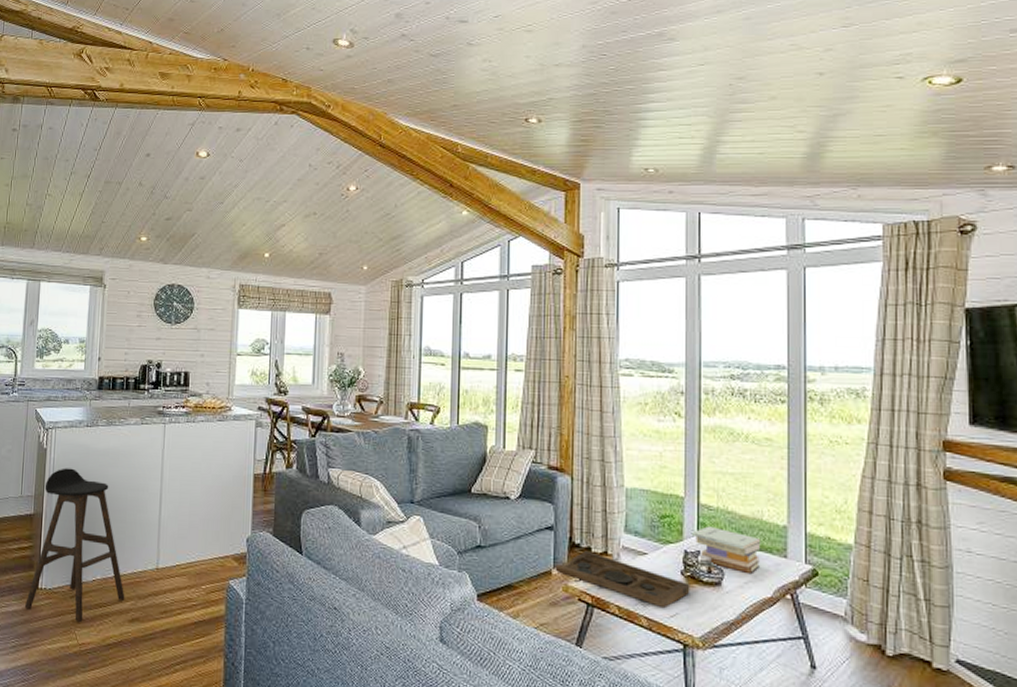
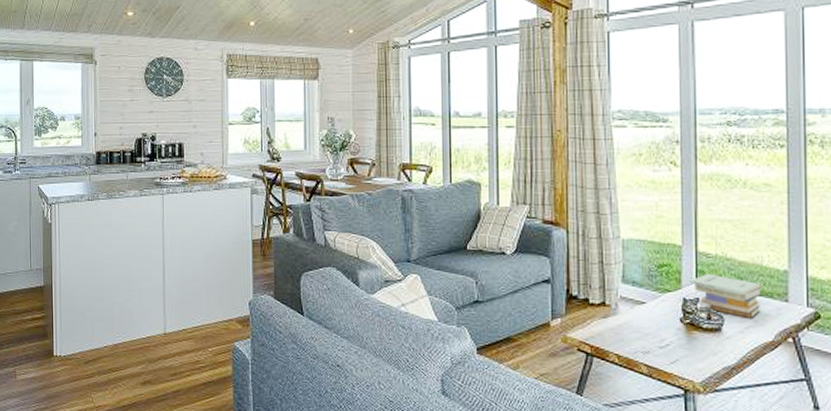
bar stool: present [24,468,125,622] -> none [42,241,136,386]
decorative tray: present [555,550,690,607] -> none [553,301,690,354]

